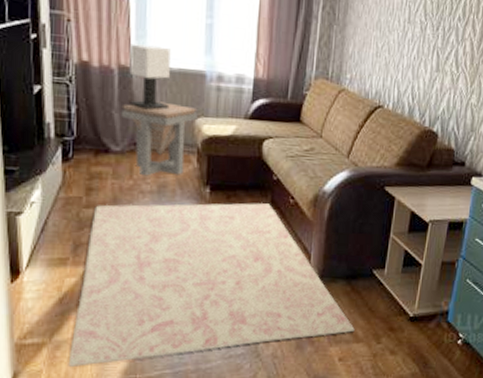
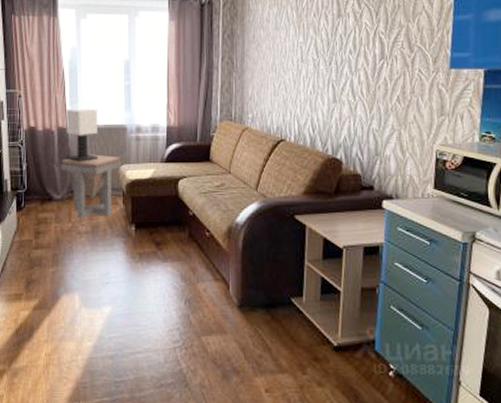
rug: present [68,203,355,367] -> none [23,237,279,393]

